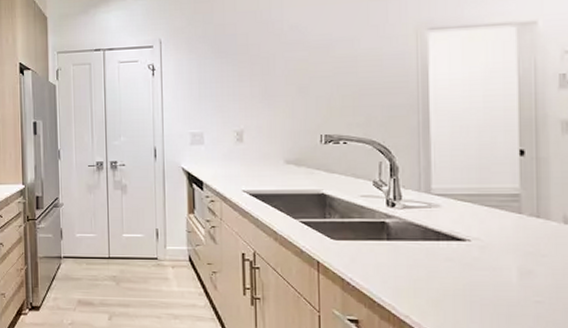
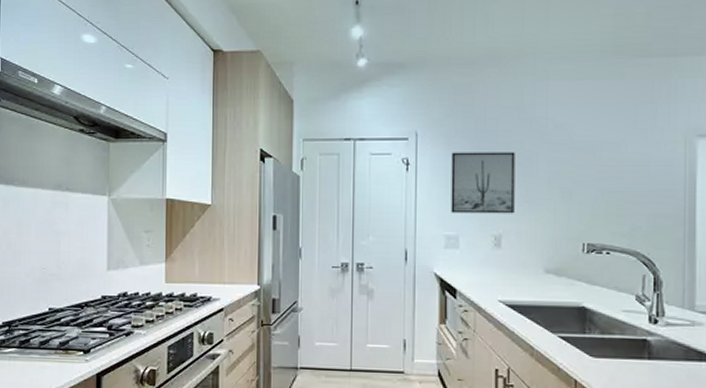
wall art: none [193,53,255,113] -> present [451,152,515,214]

